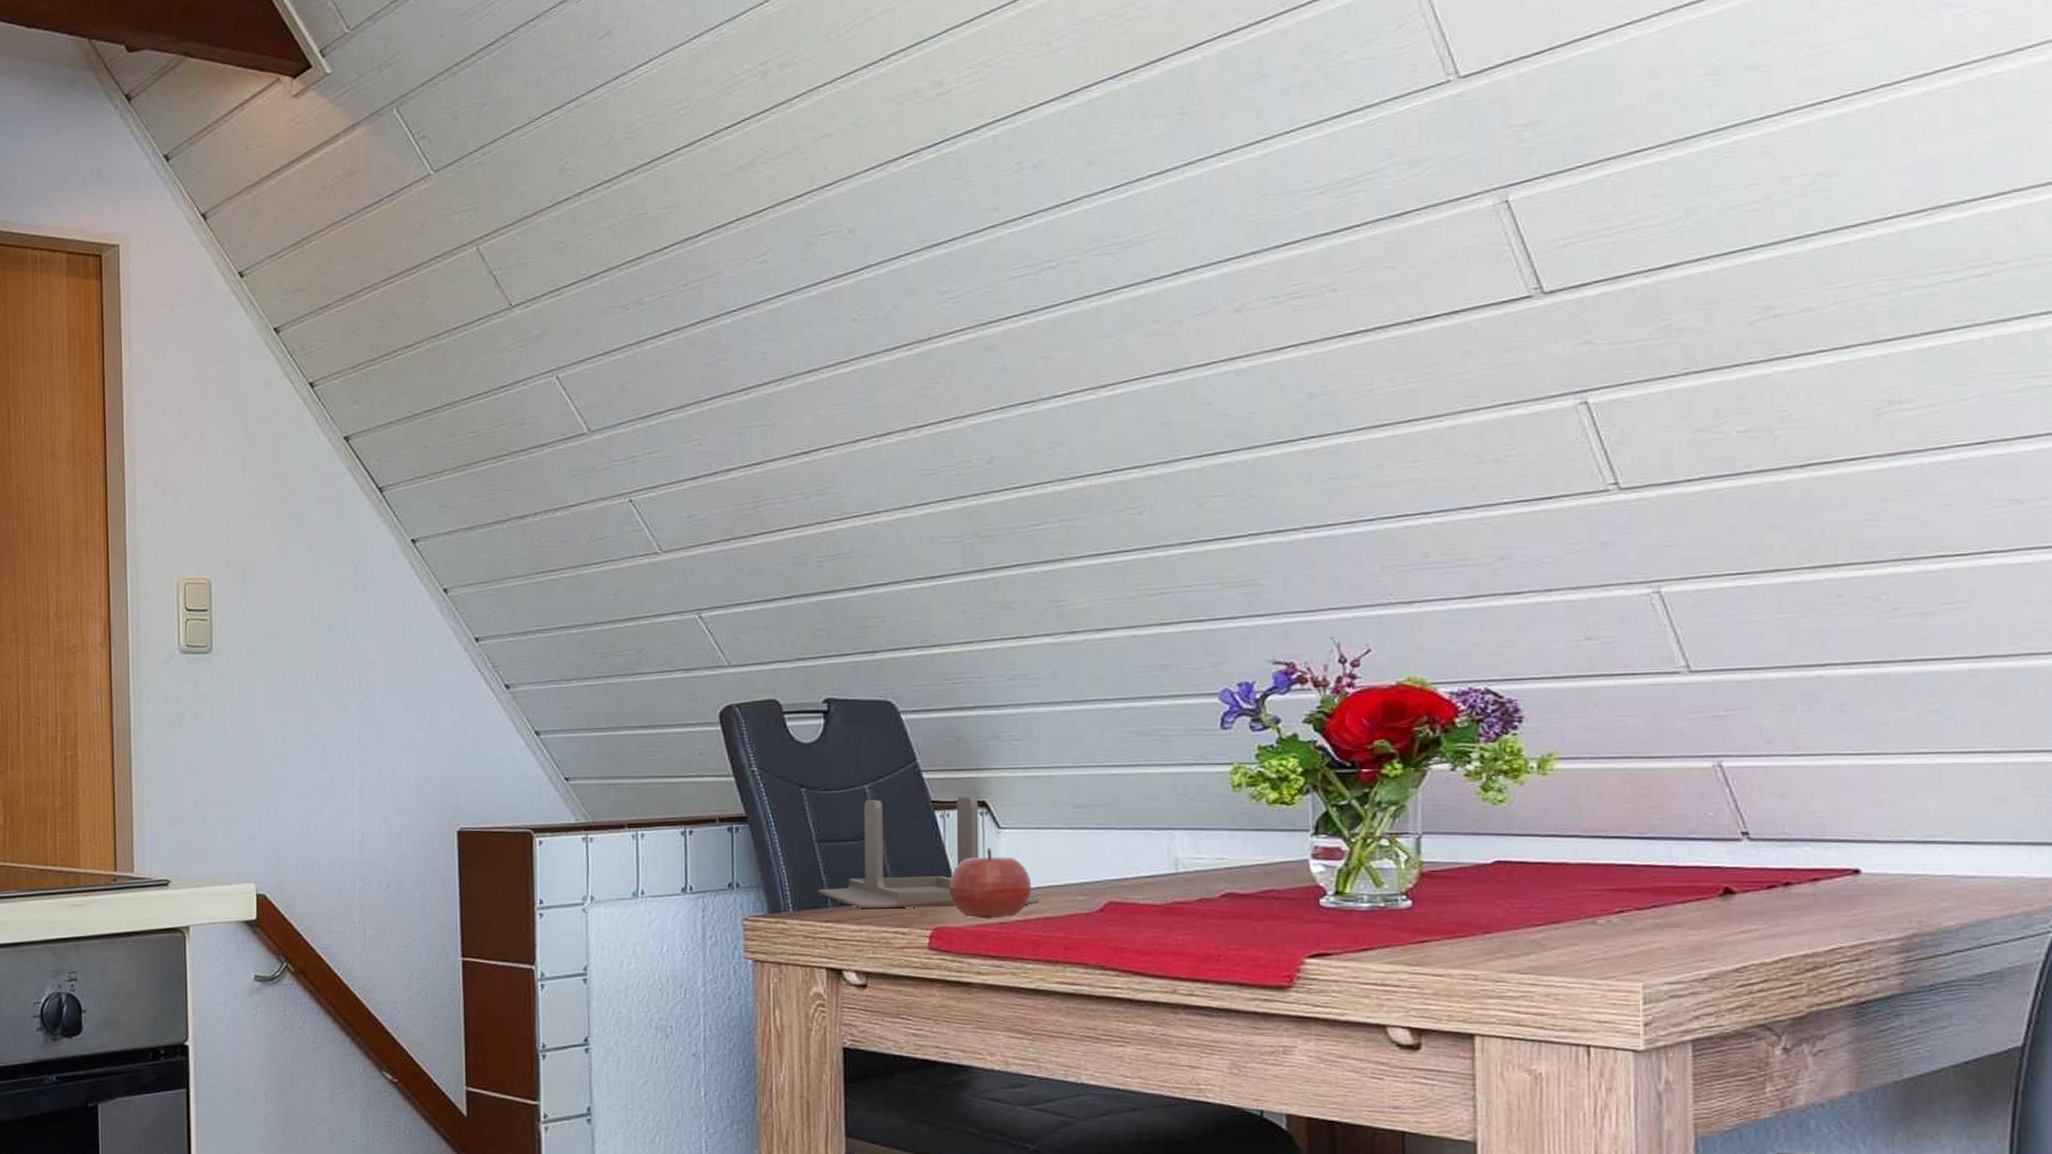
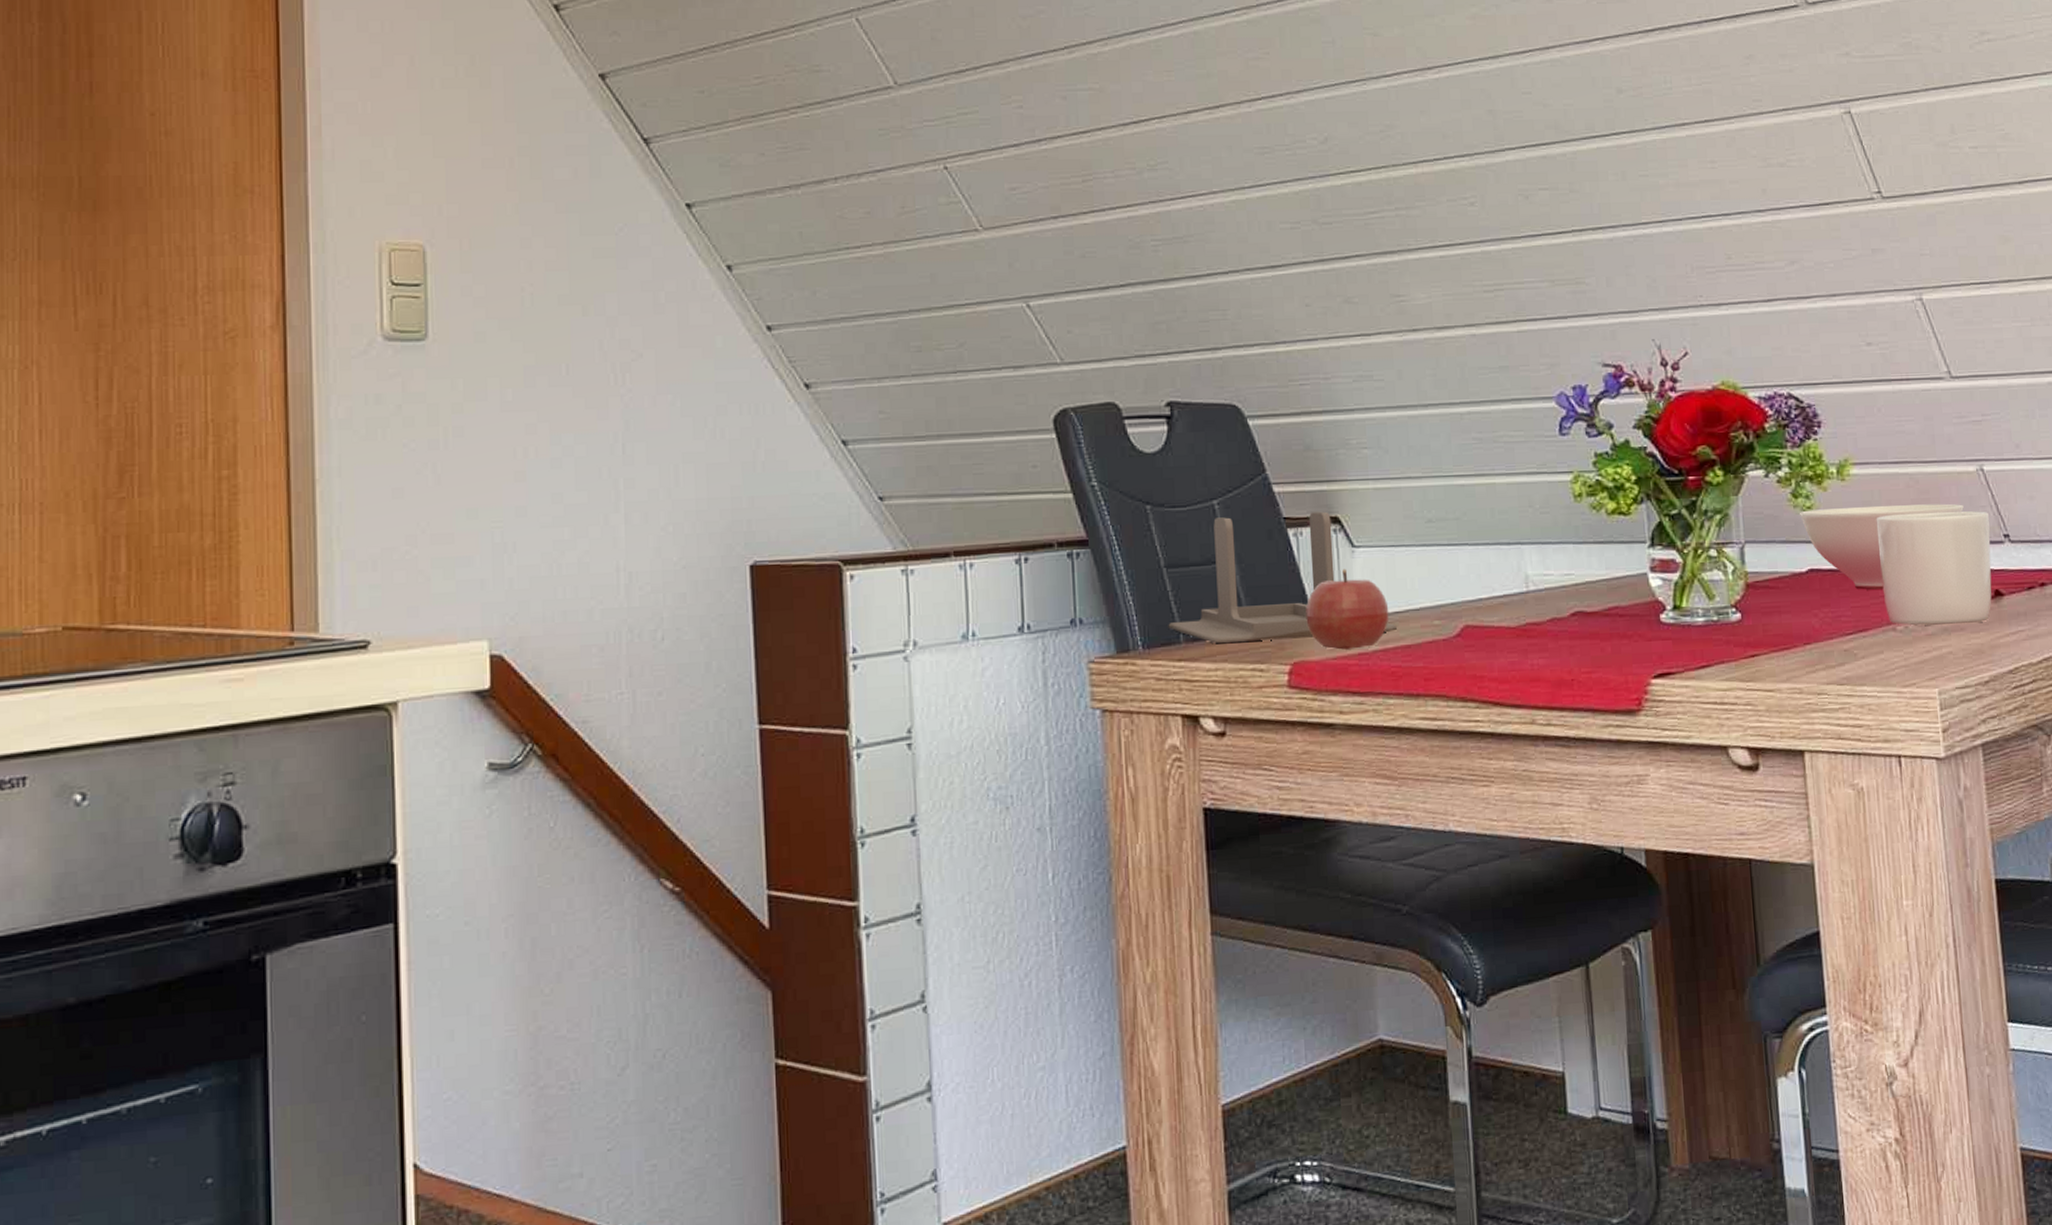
bowl: none [1488,799,1693,884] -> present [1799,503,1964,591]
mug: none [1581,807,1725,921] -> present [1876,511,1992,626]

